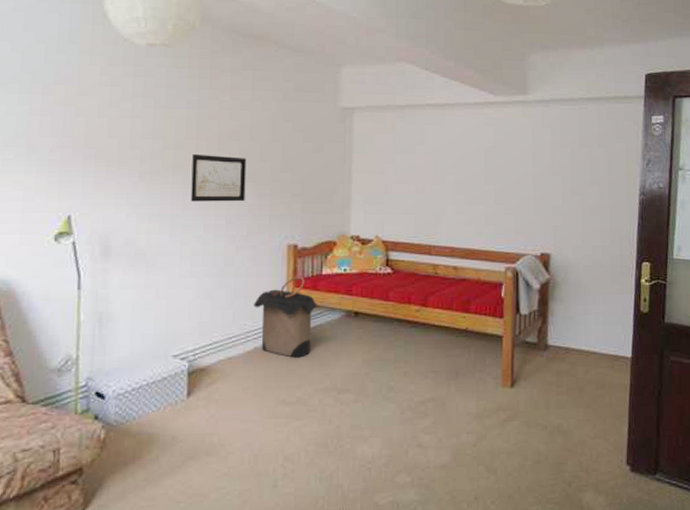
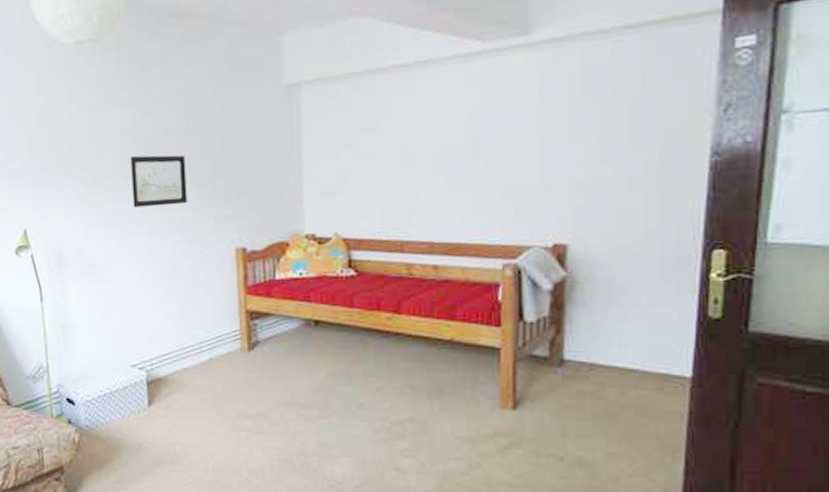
laundry hamper: present [254,276,318,358] -> none [205,282,273,370]

